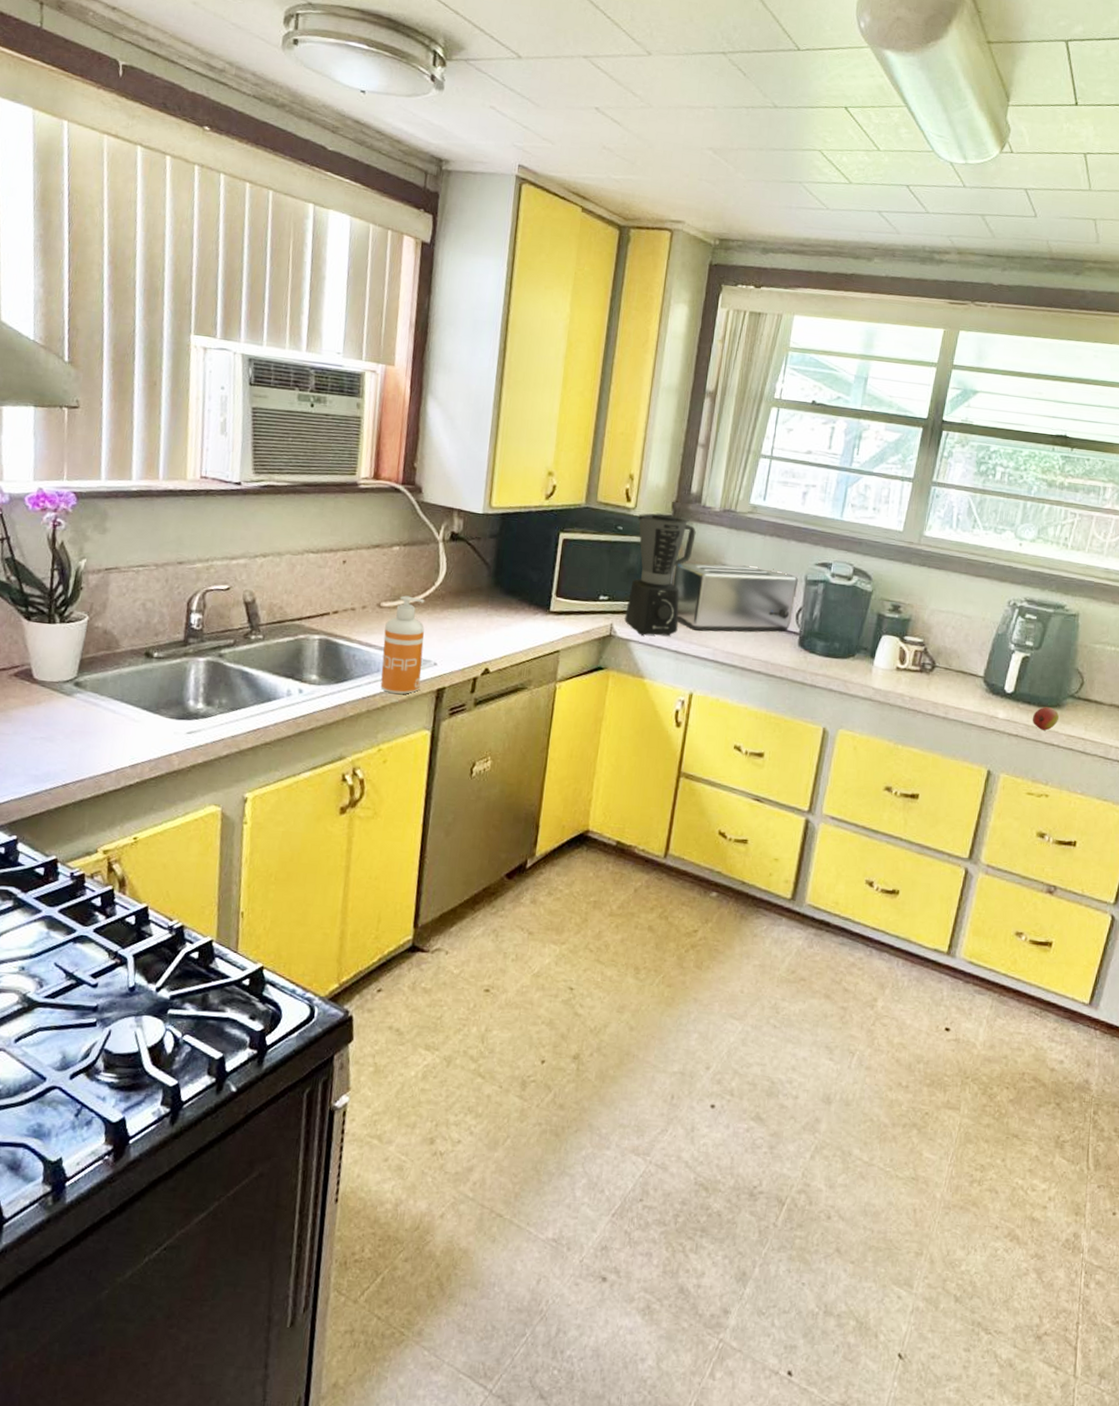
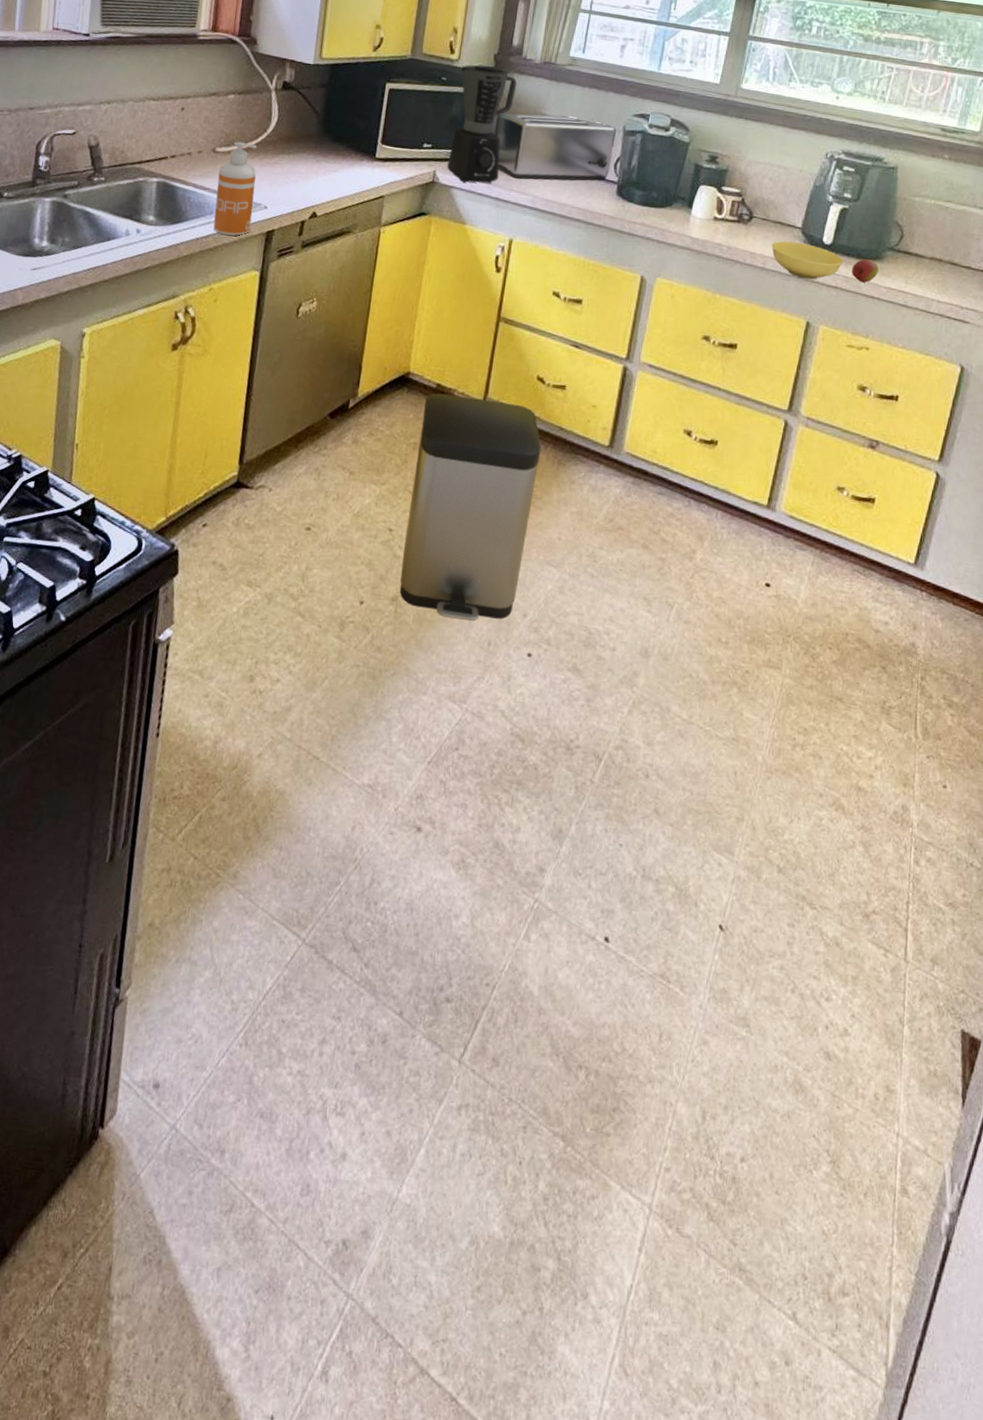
pedal bin: none [582,850,723,1075] -> present [400,393,541,621]
bowl: none [953,690,1025,729] -> present [771,240,844,280]

